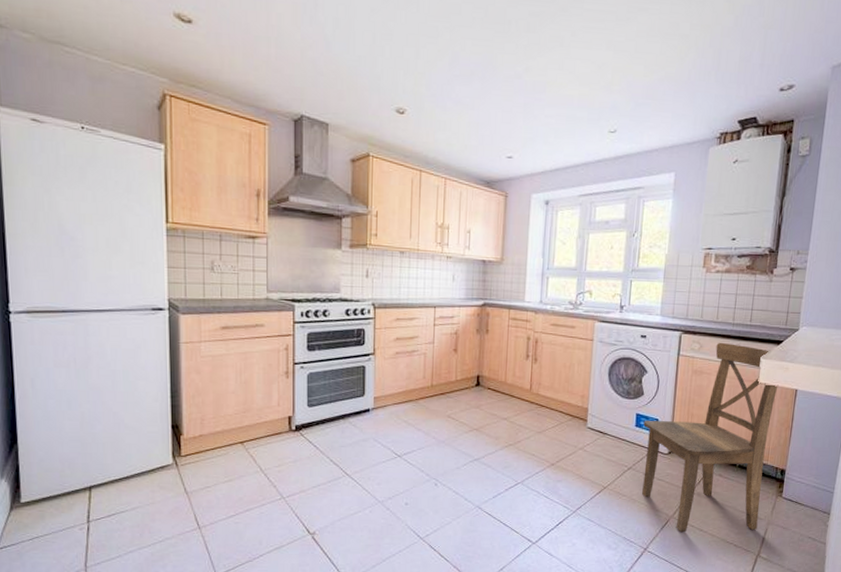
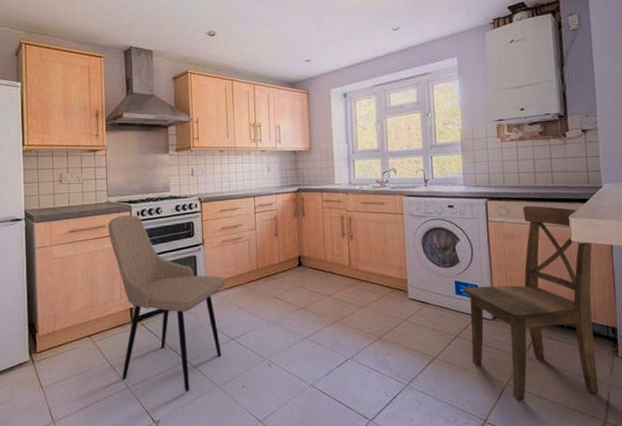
dining chair: none [267,315,396,506] -> present [108,215,226,392]

